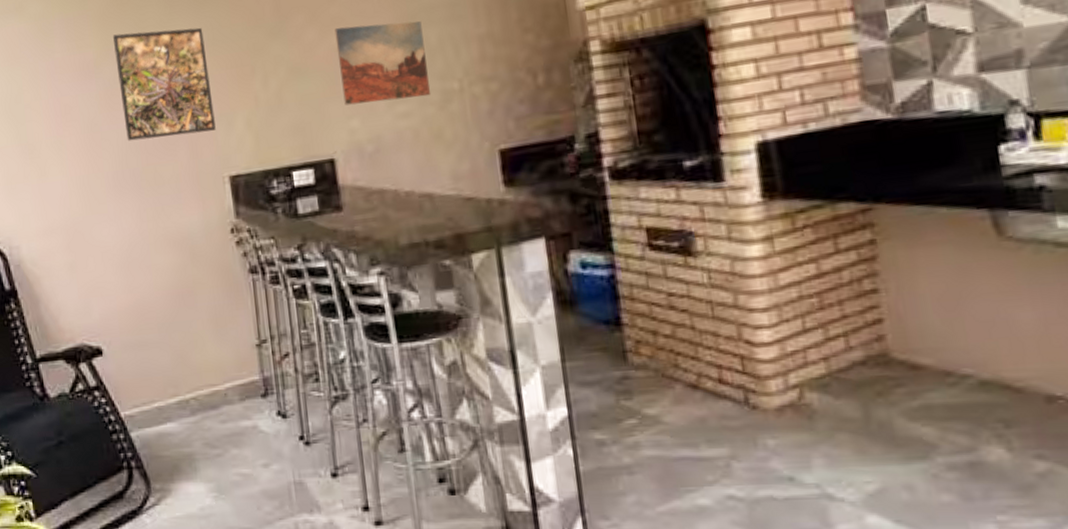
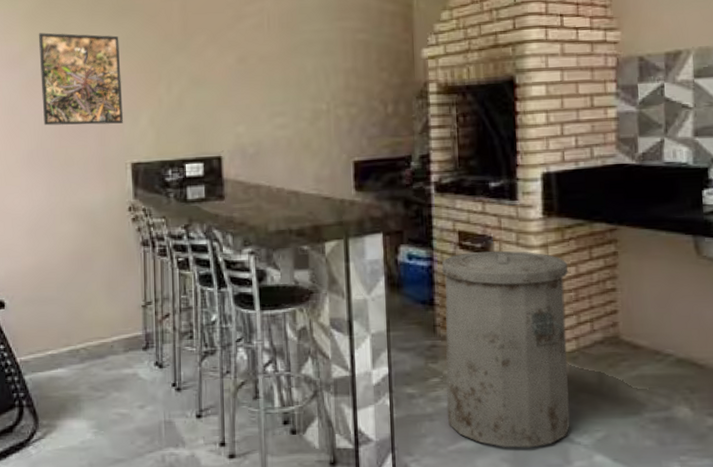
wall art: present [334,21,431,106] -> none [231,49,304,114]
trash can: none [627,247,827,508] -> present [441,250,570,448]

